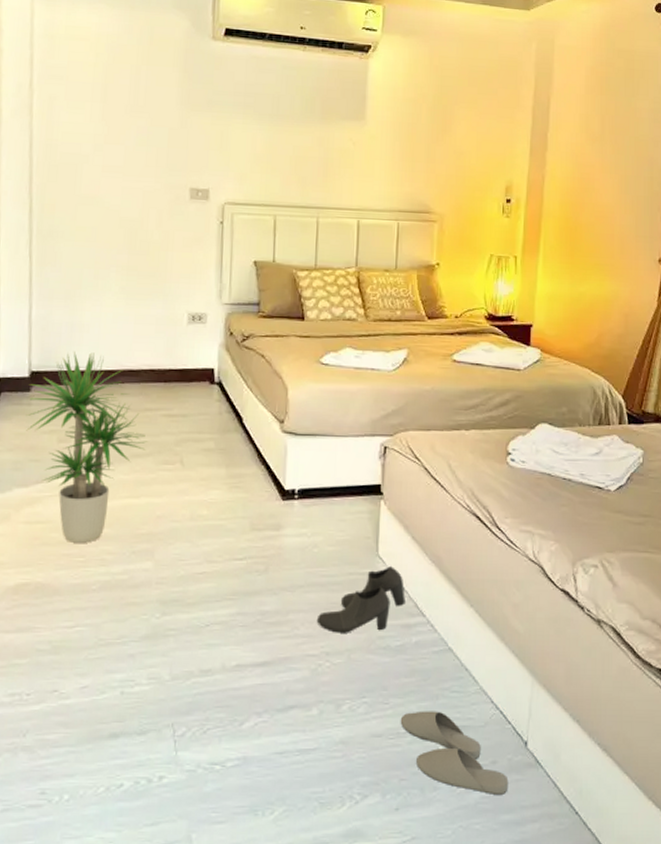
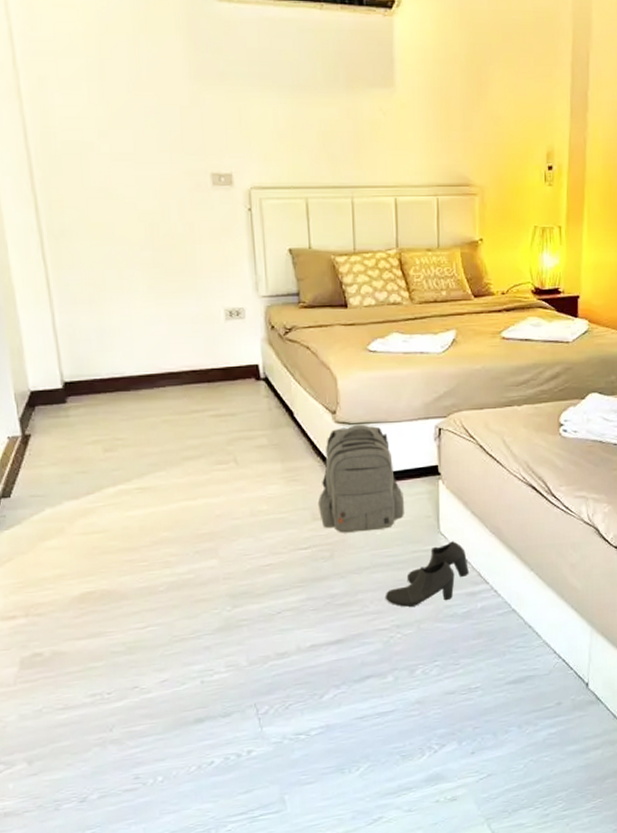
potted plant: present [26,352,148,543] -> none [63,357,198,549]
backpack: none [257,435,344,548] -> present [317,424,404,533]
slippers: present [400,711,509,794] -> none [471,665,573,731]

